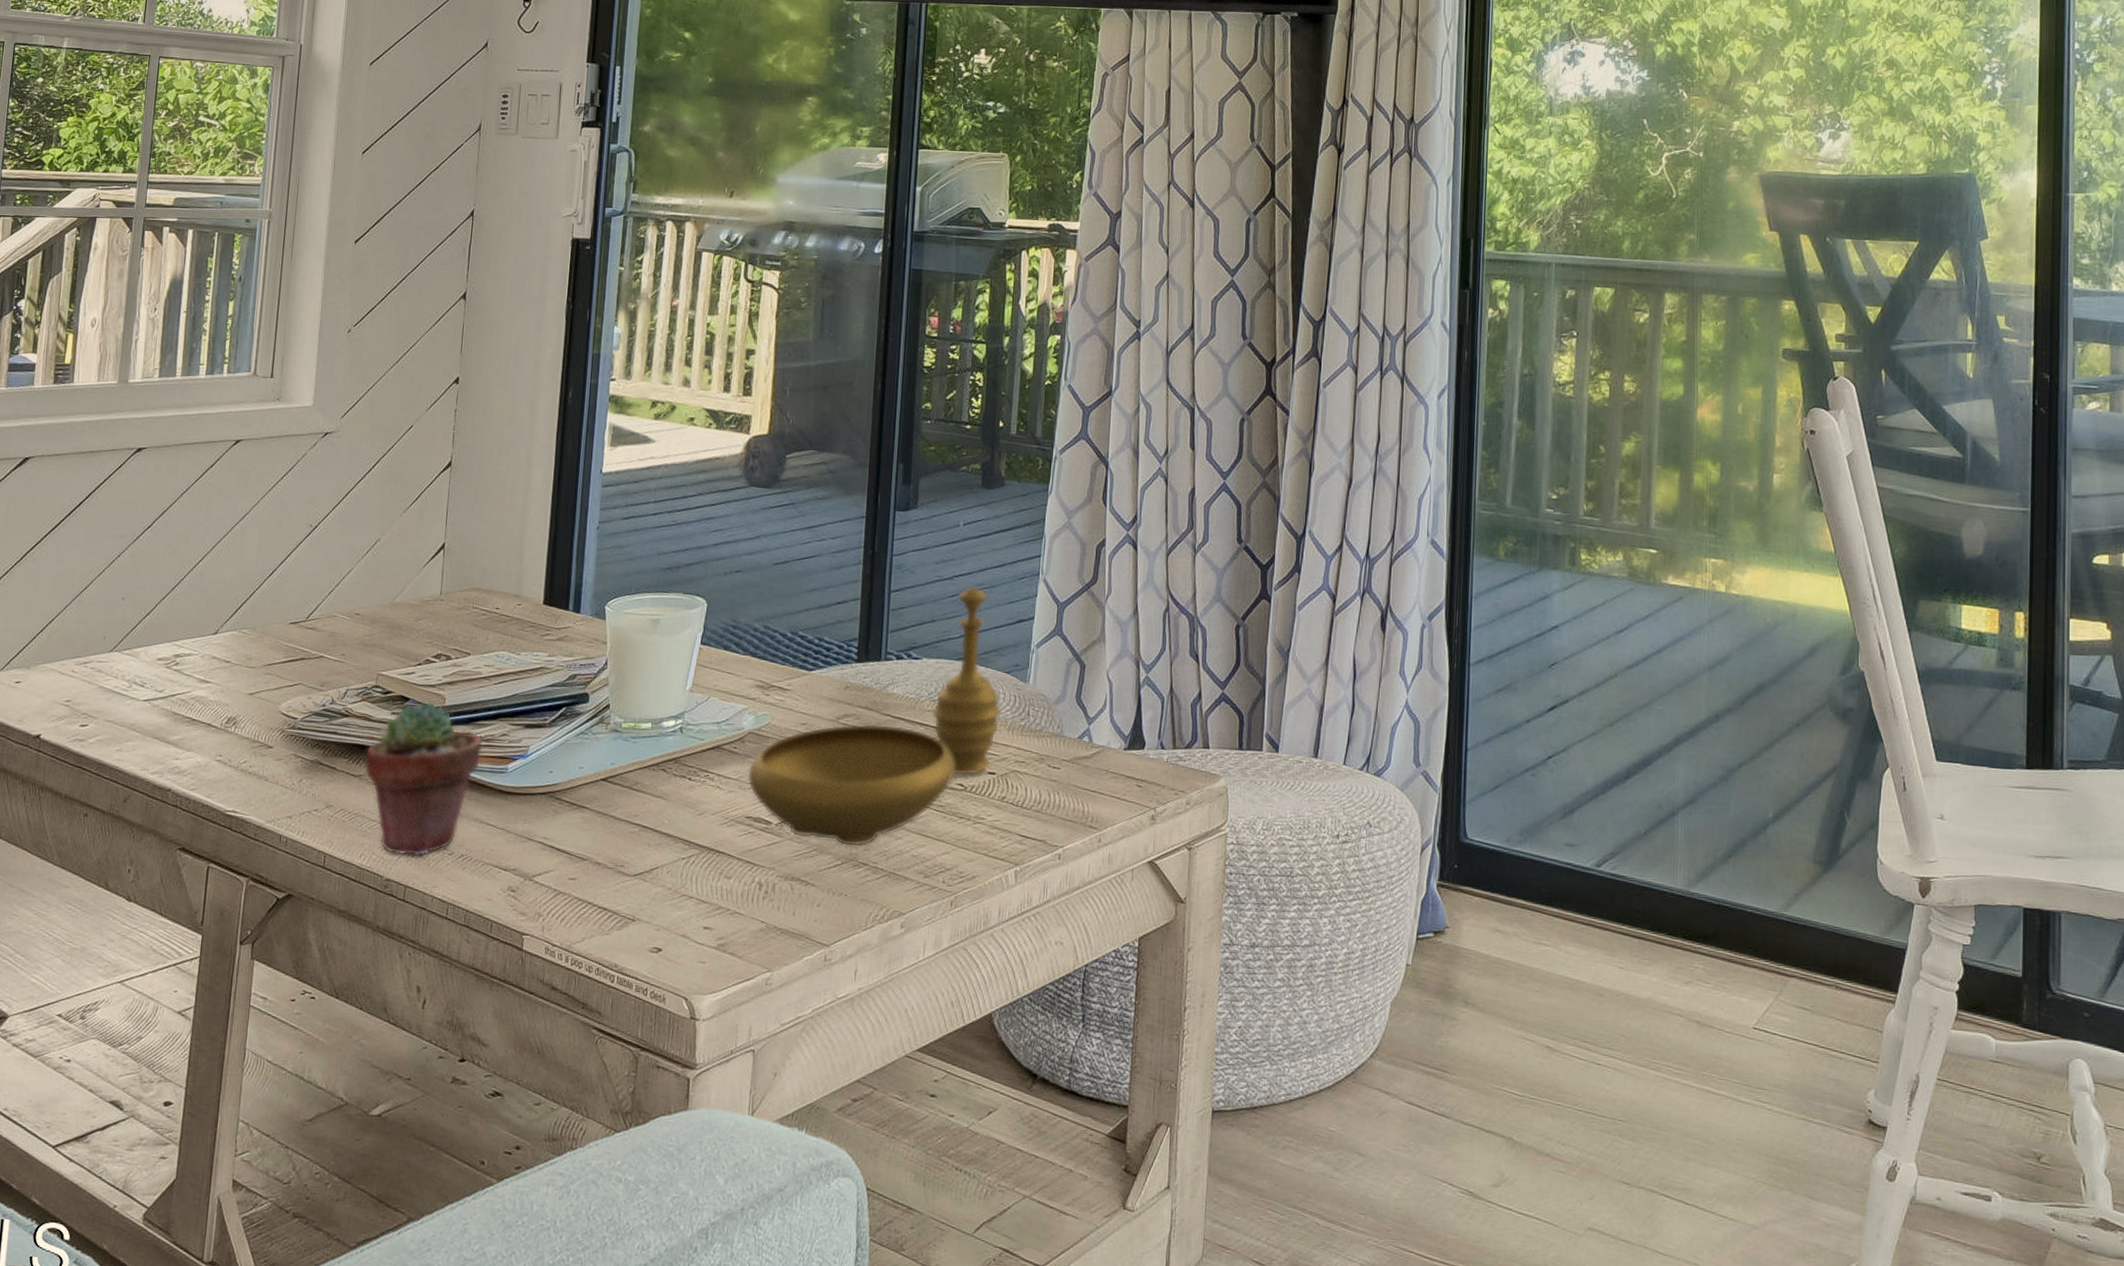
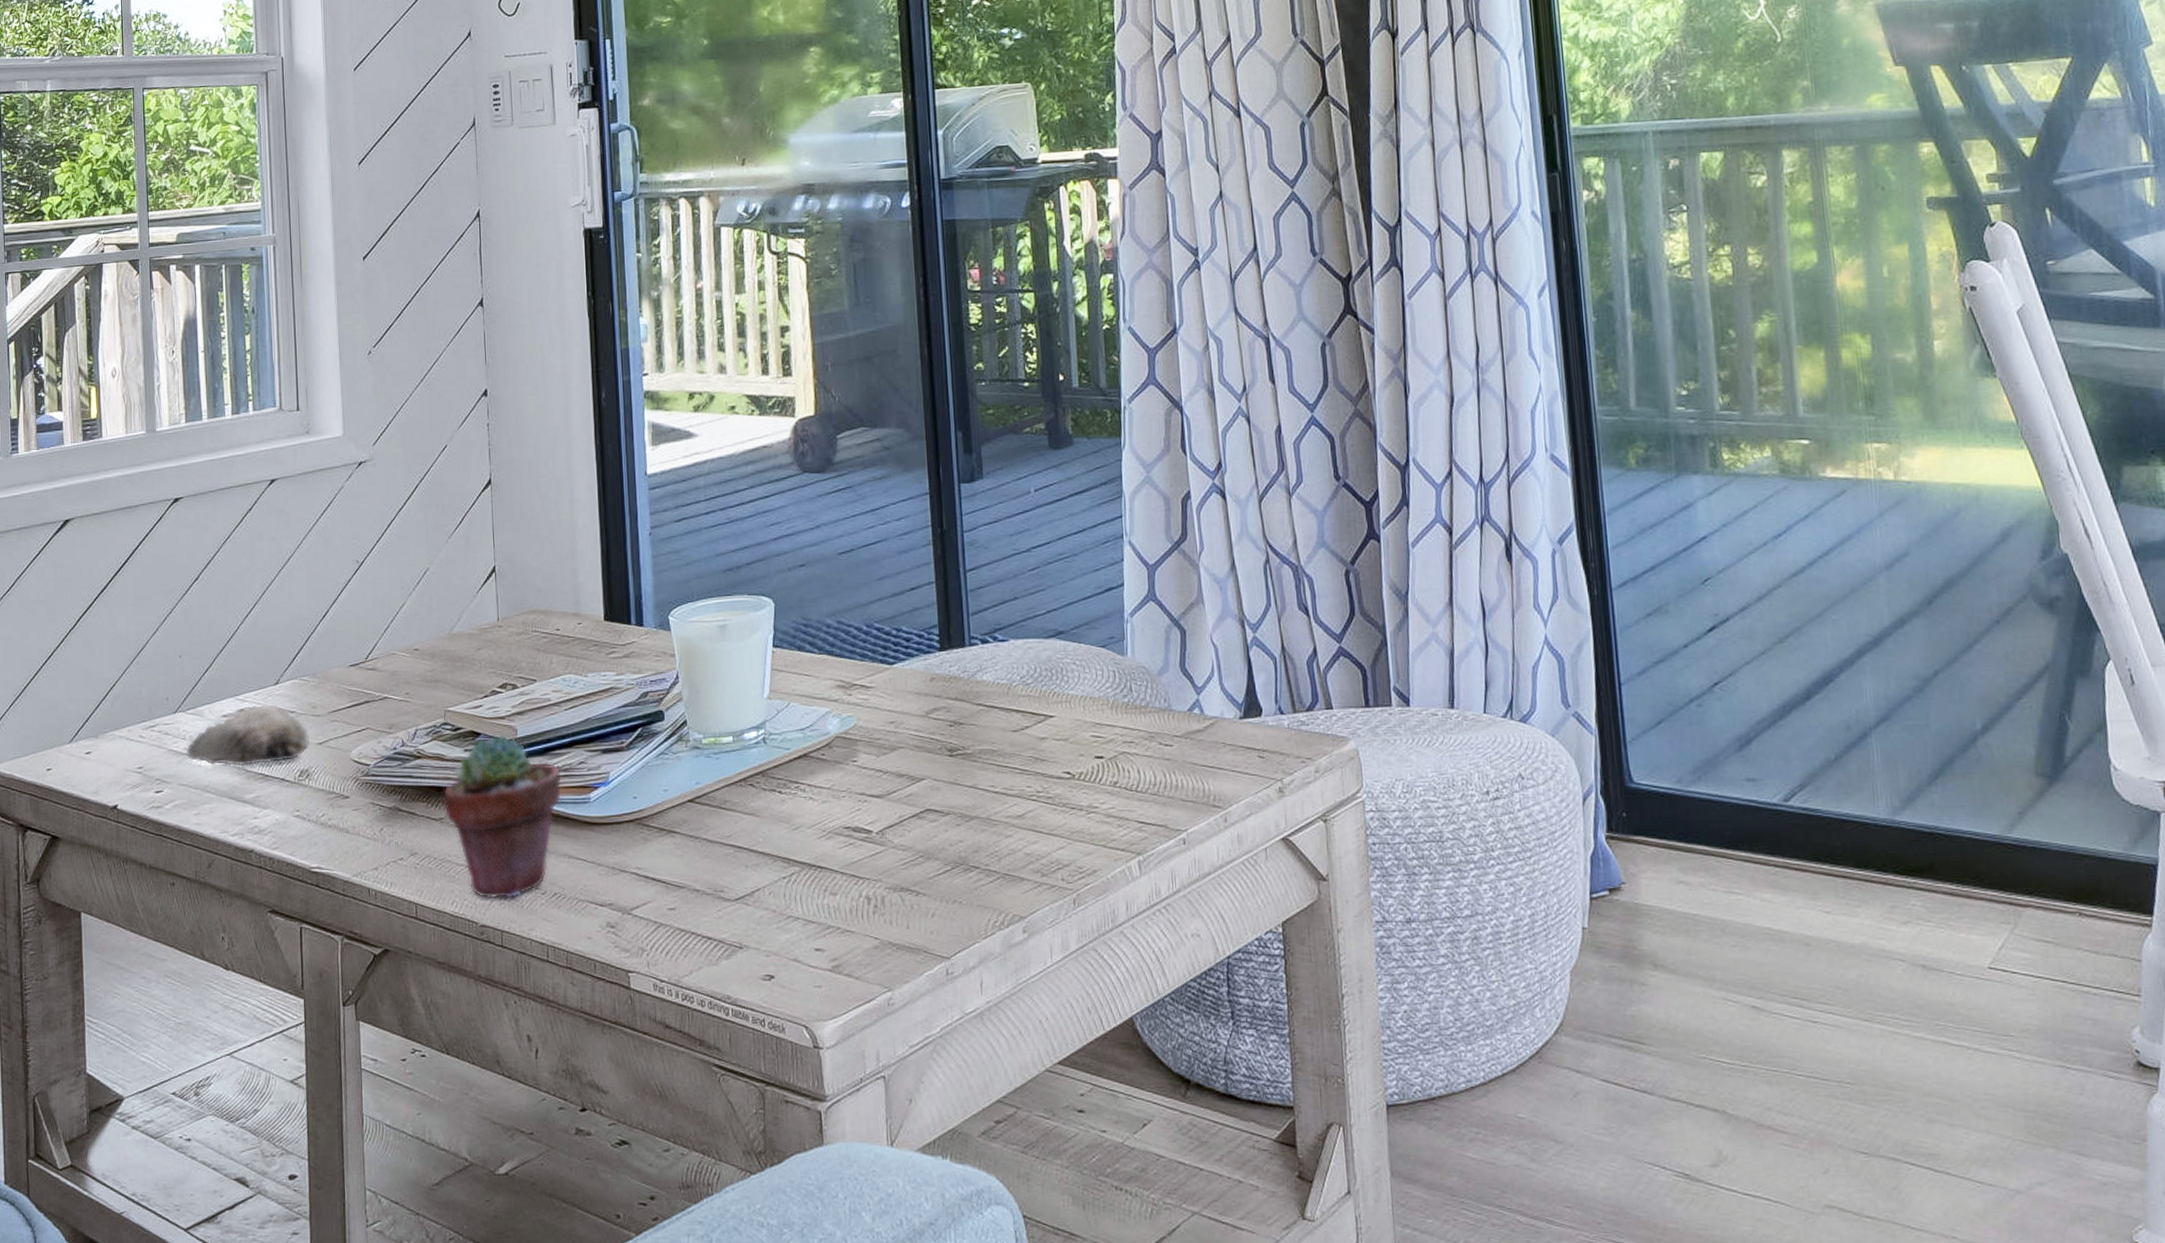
seashell: none [116,651,242,710] -> present [186,703,310,767]
decorative bowl: present [747,586,1002,847] -> none [840,556,1102,850]

